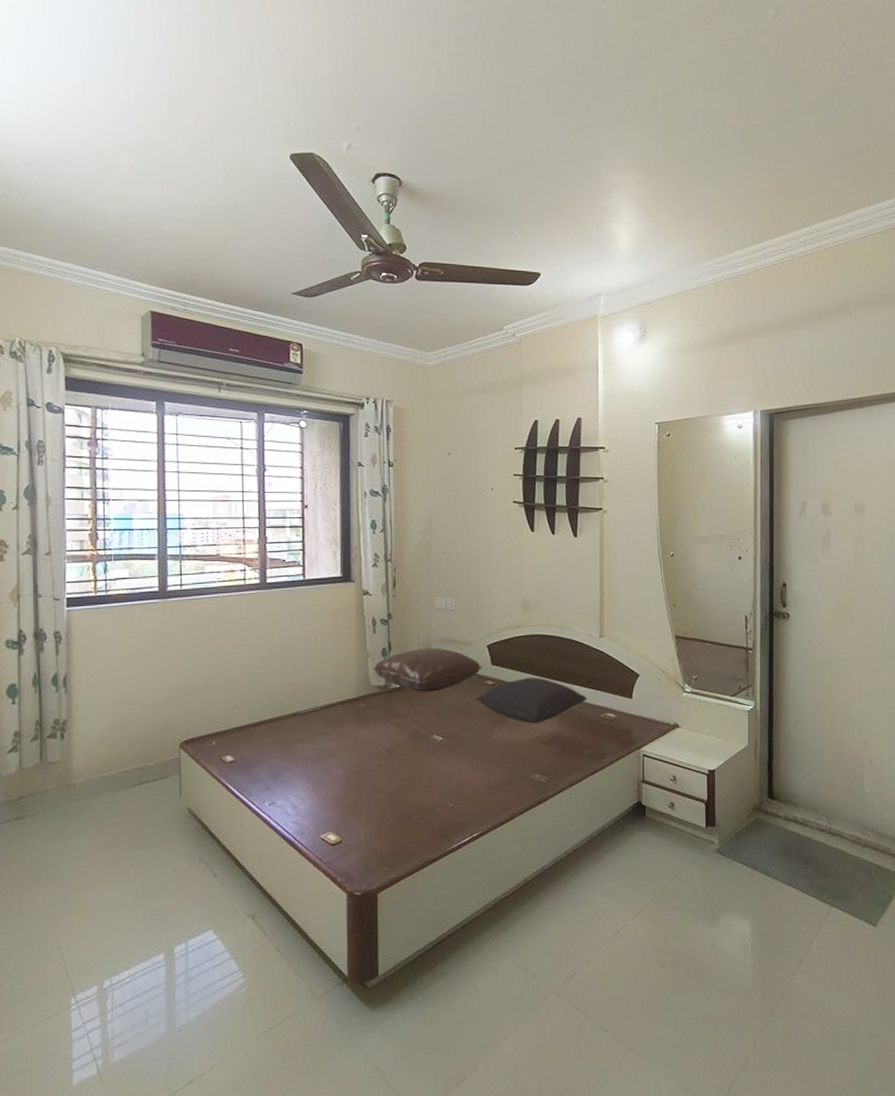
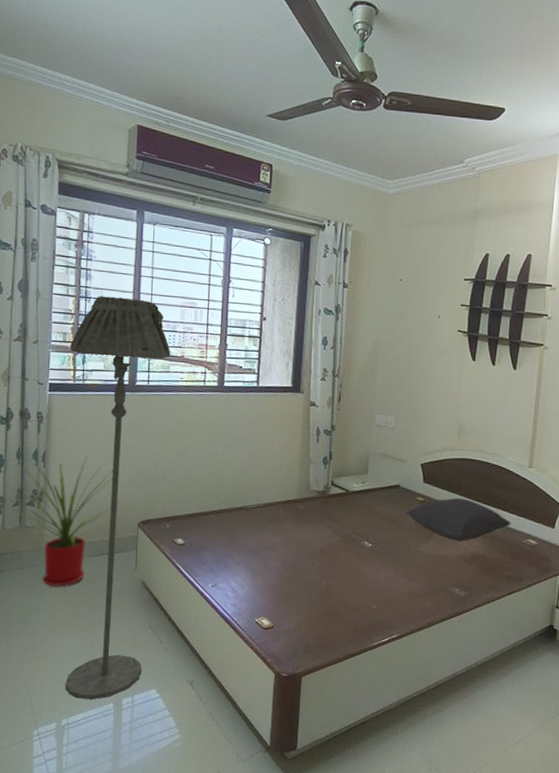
house plant: none [29,674,156,827] -> present [12,455,118,587]
floor lamp: none [89,496,204,954] -> present [65,296,171,700]
pillow: present [373,647,483,692] -> none [314,460,415,502]

